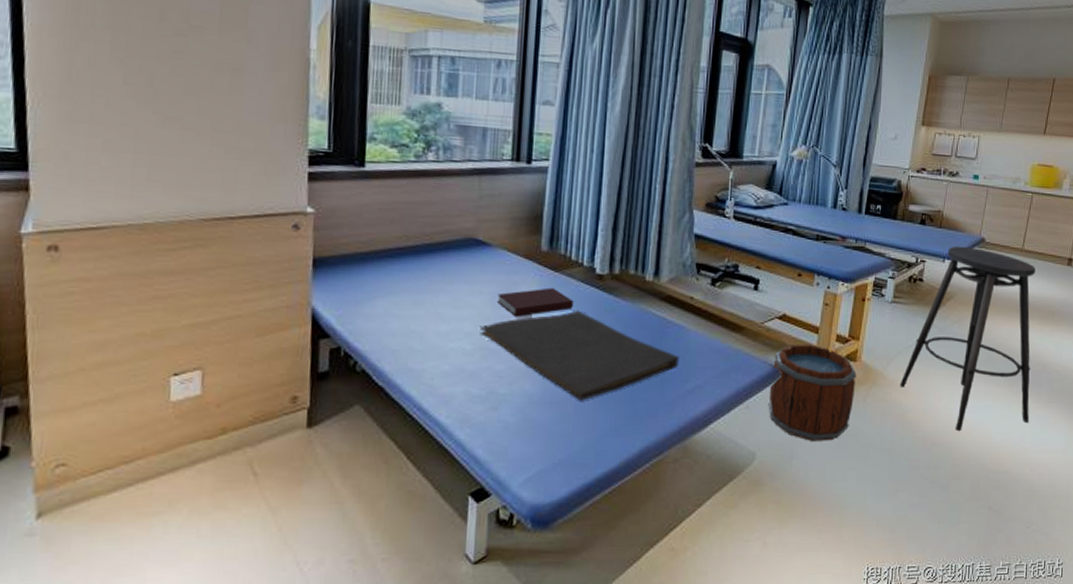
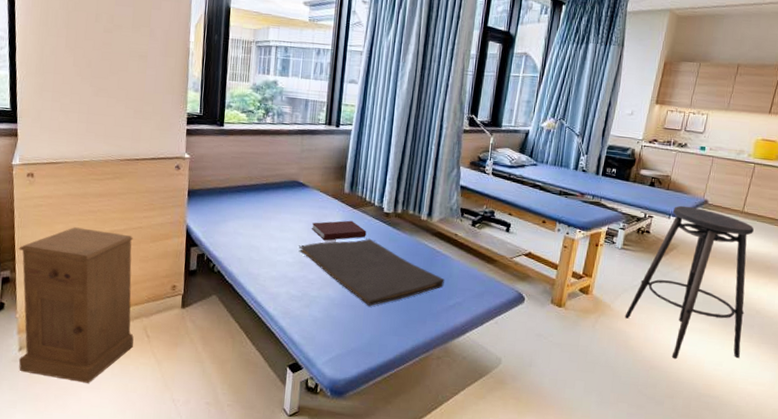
nightstand: none [33,322,233,555] -> present [18,227,134,383]
bucket: present [768,344,857,441] -> none [513,277,588,356]

